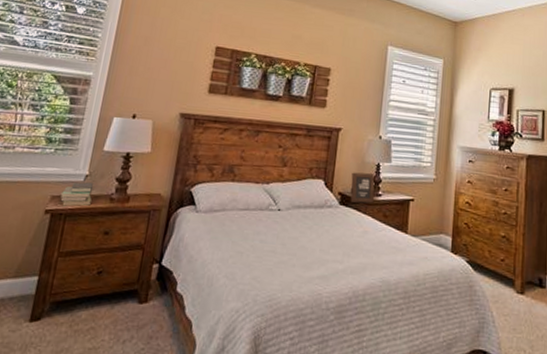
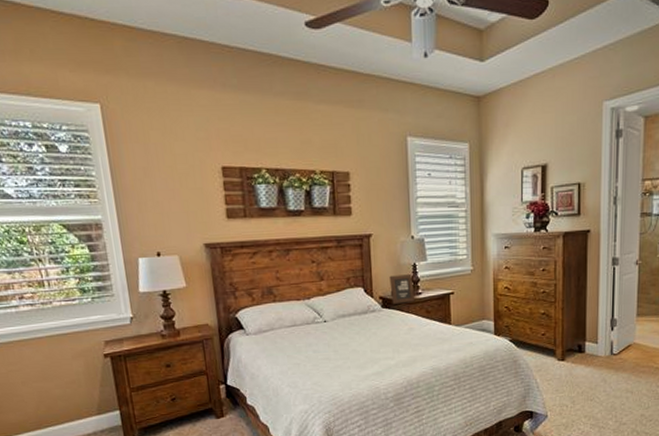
books: present [60,182,94,207] -> none [113,323,145,349]

